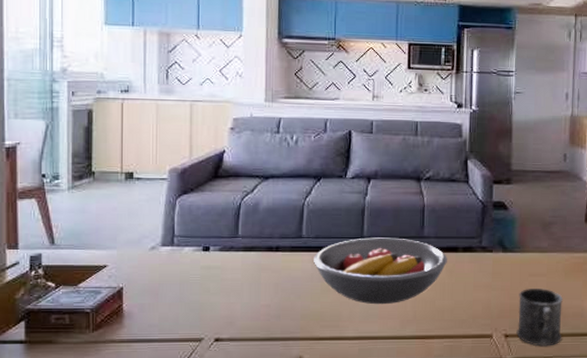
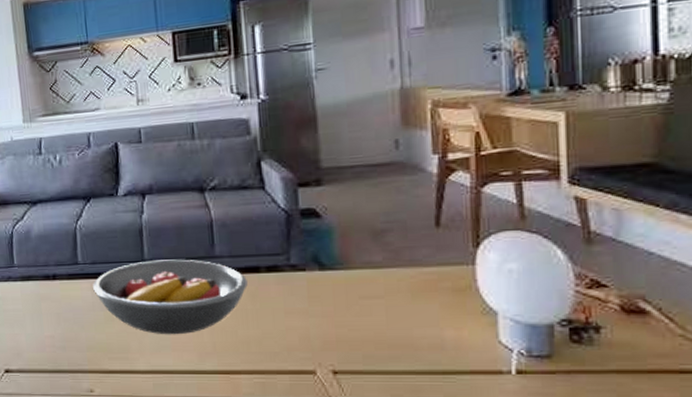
mug: present [516,289,563,347] -> none [347,314,416,387]

